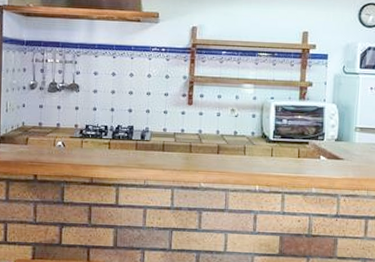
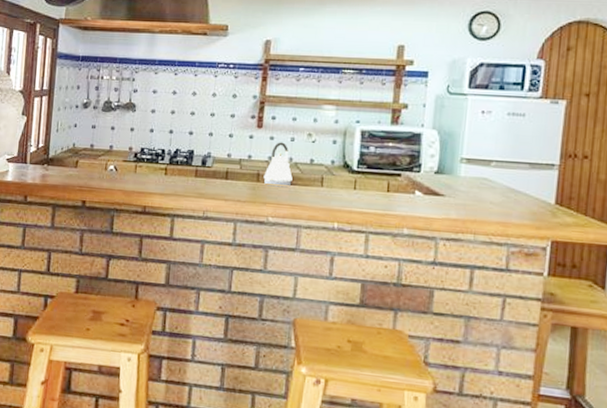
kettle: none [195,117,220,157] -> present [263,142,293,188]

